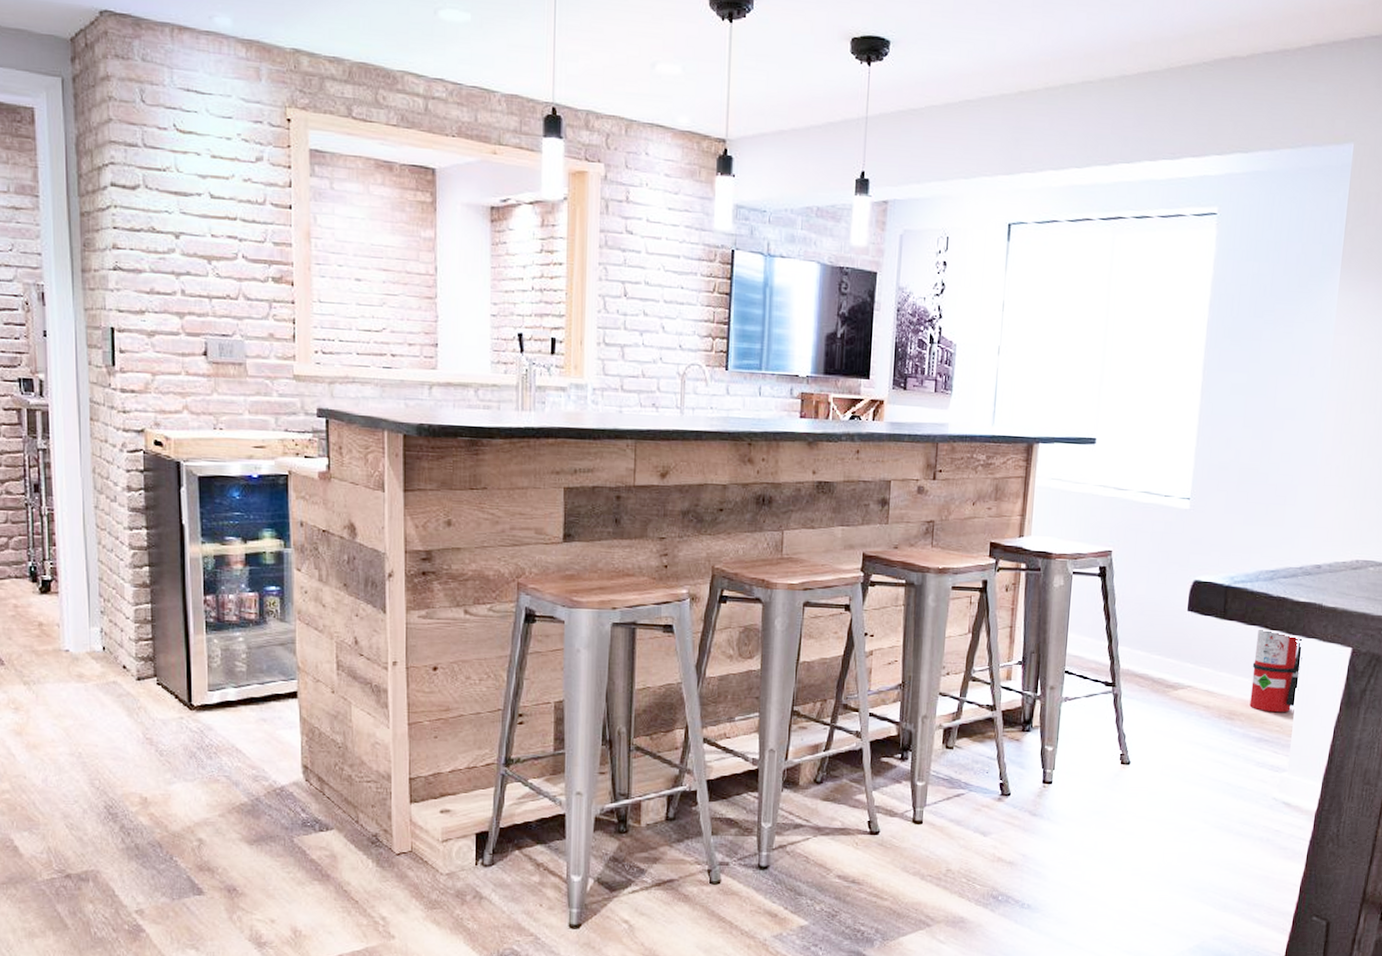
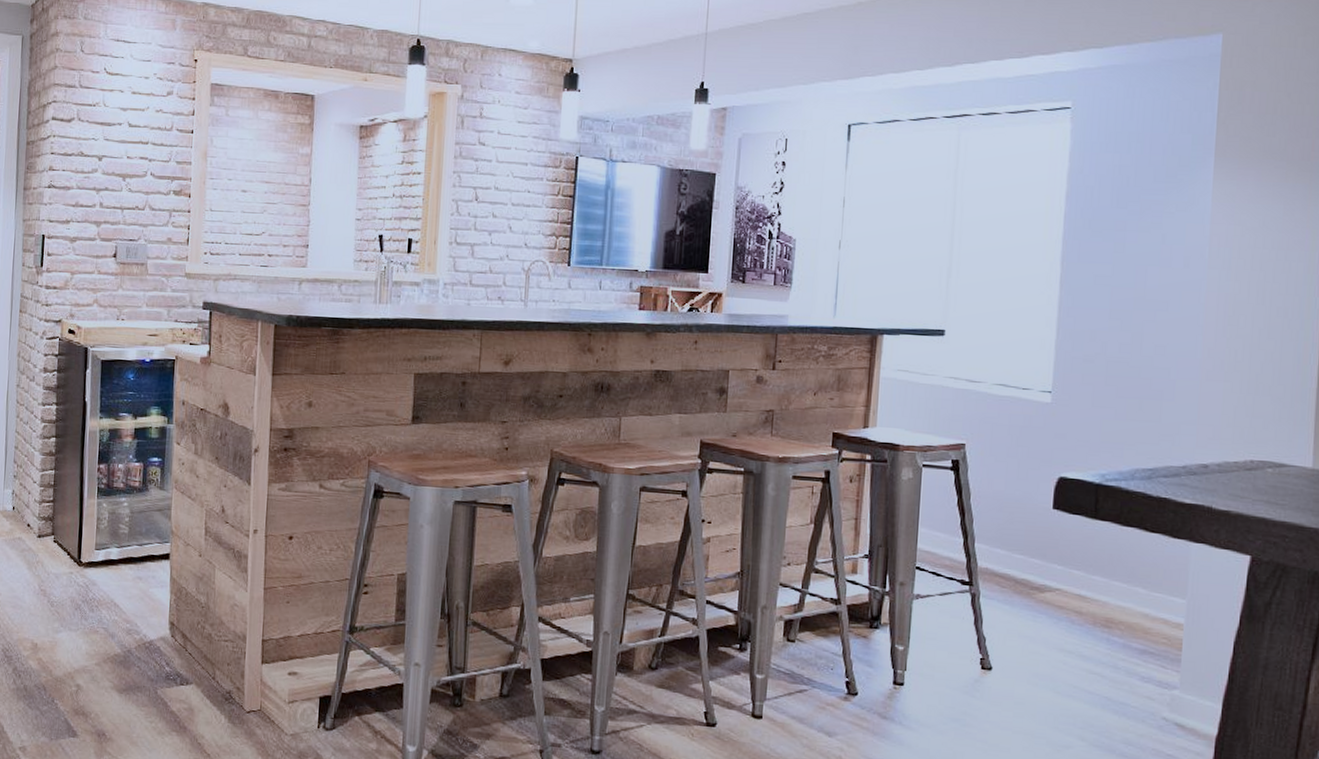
fire extinguisher: present [1249,630,1302,713] -> none [1129,532,1191,623]

